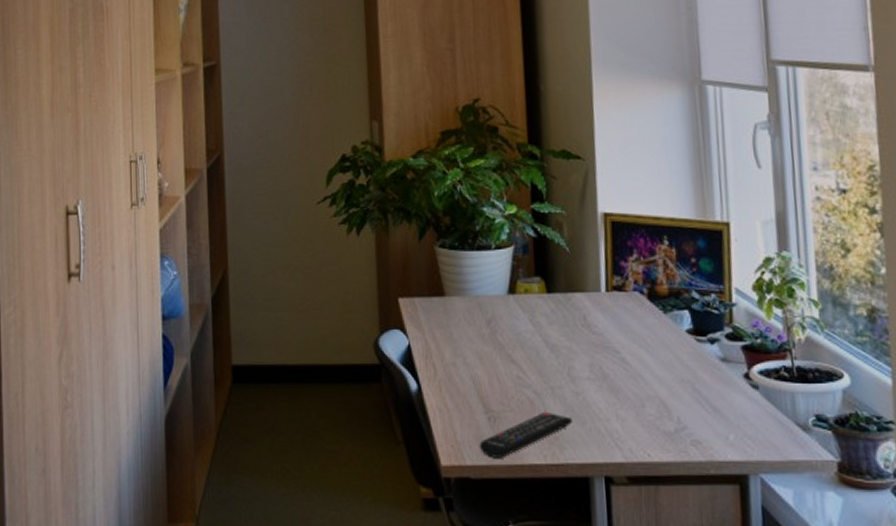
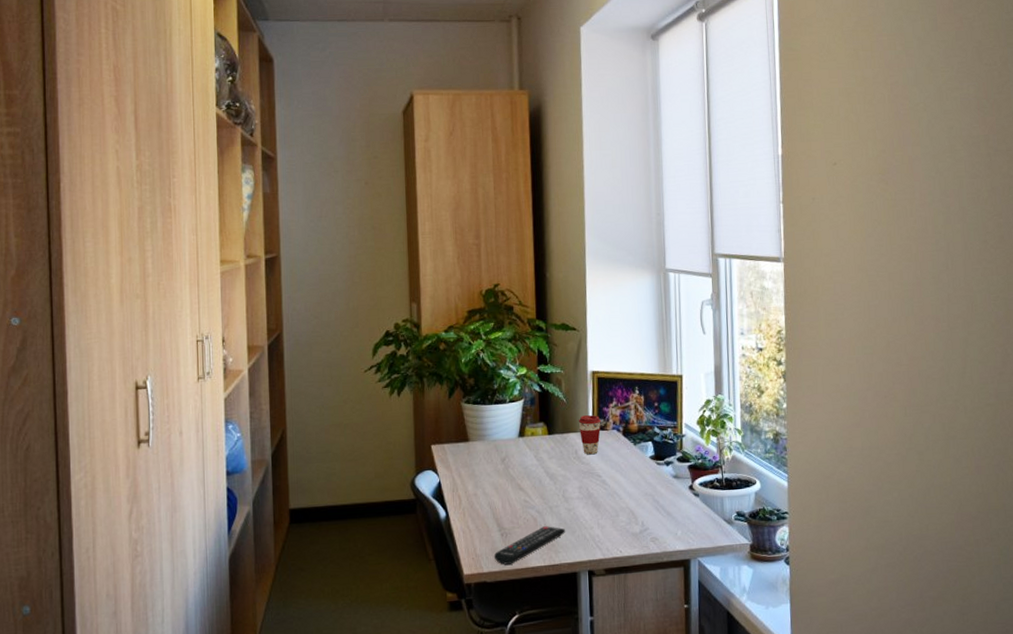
coffee cup: none [586,270,618,323] -> present [578,415,601,455]

